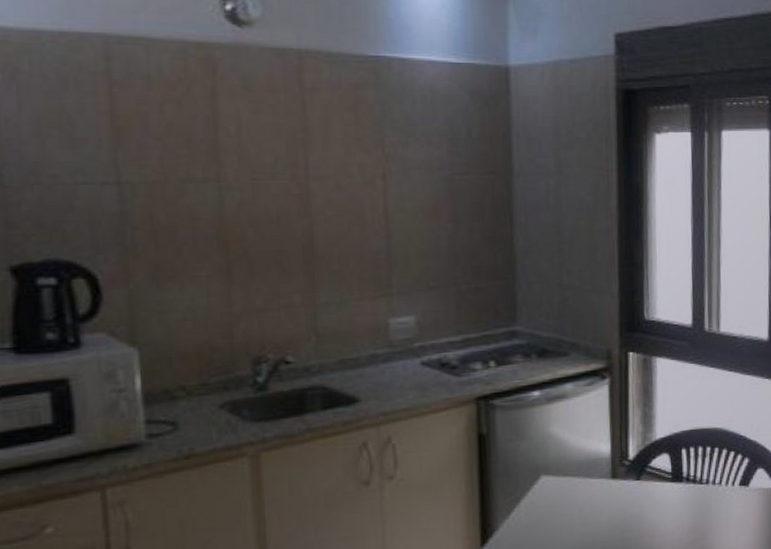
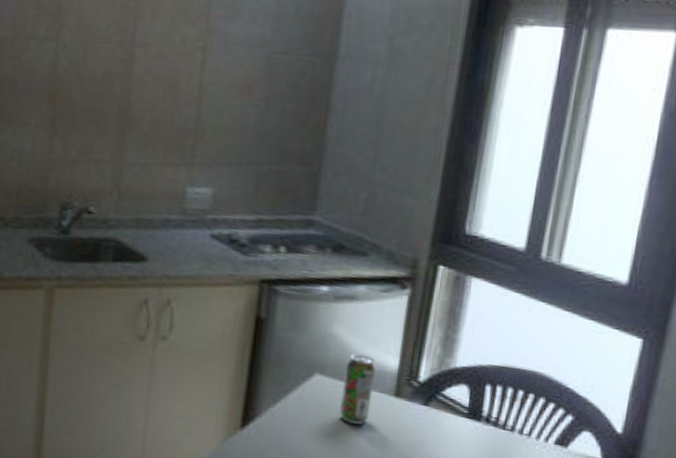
beverage can: none [566,448,594,515] -> present [339,354,376,425]

